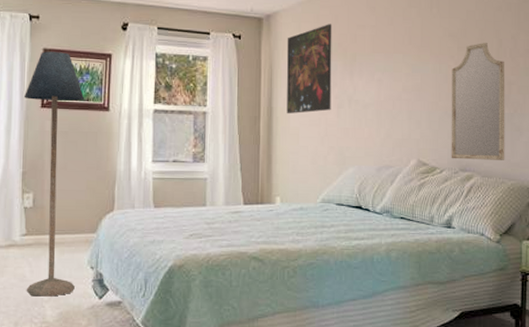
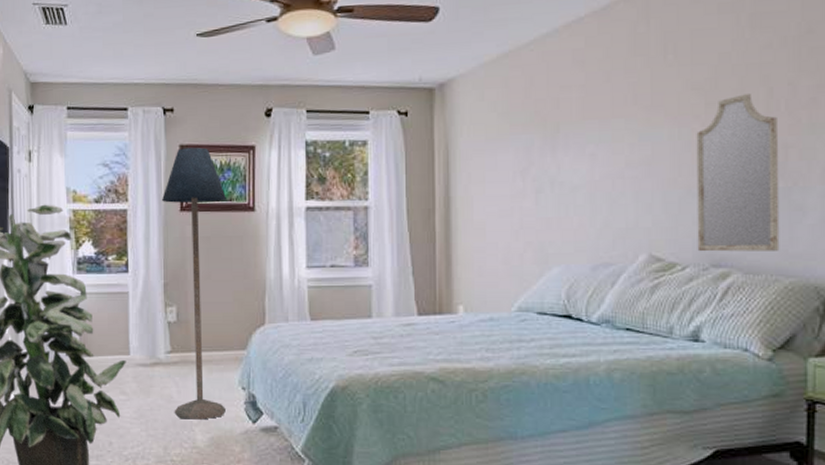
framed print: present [286,24,332,114] -> none [466,87,527,204]

